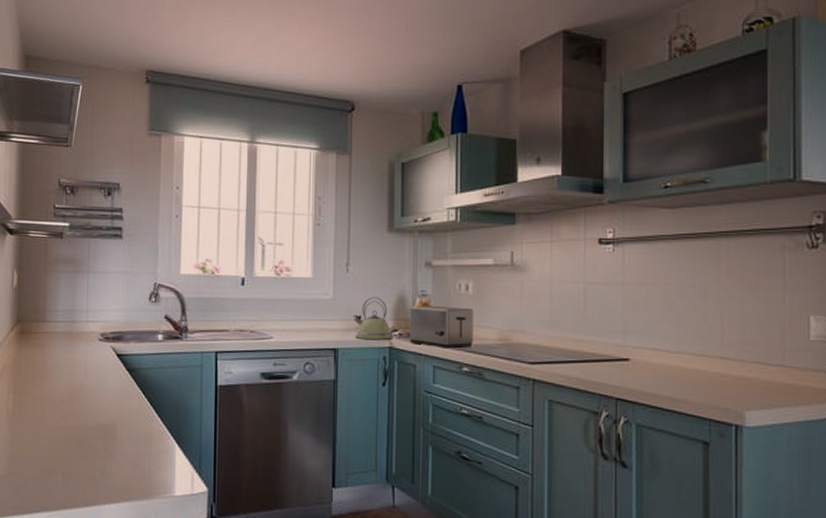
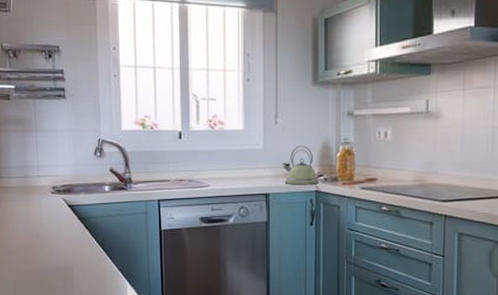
toaster: present [408,305,474,349] -> none [333,152,392,191]

